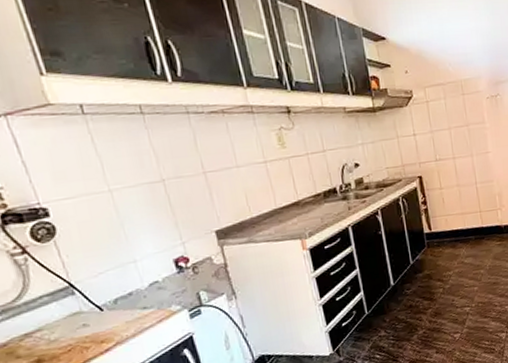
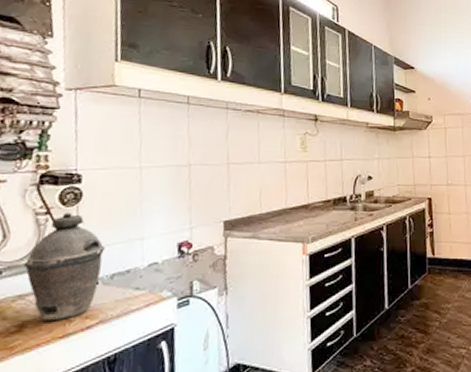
kettle: none [18,247,104,353] -> present [23,212,105,322]

